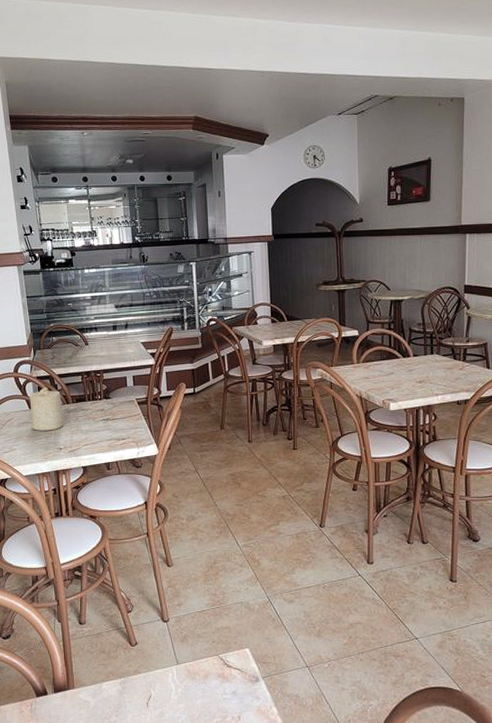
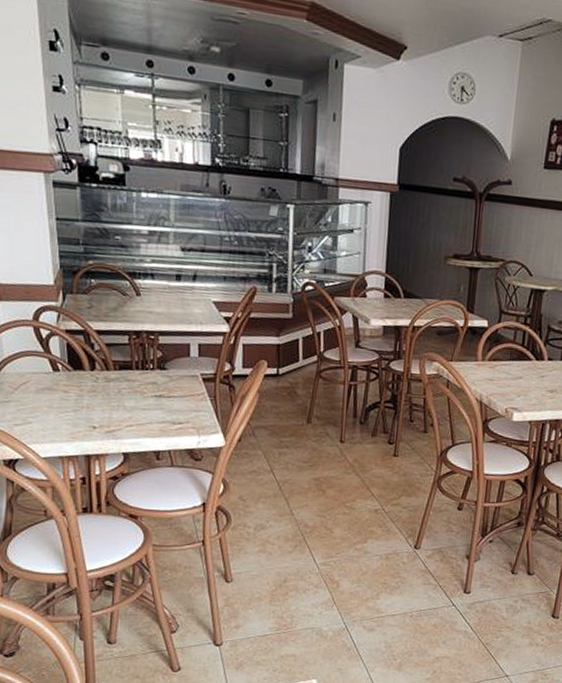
candle: present [30,387,64,431] -> none [54,345,101,403]

